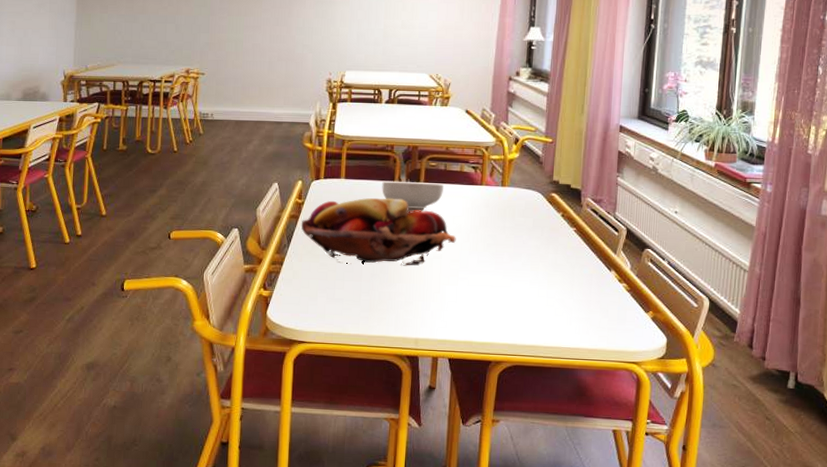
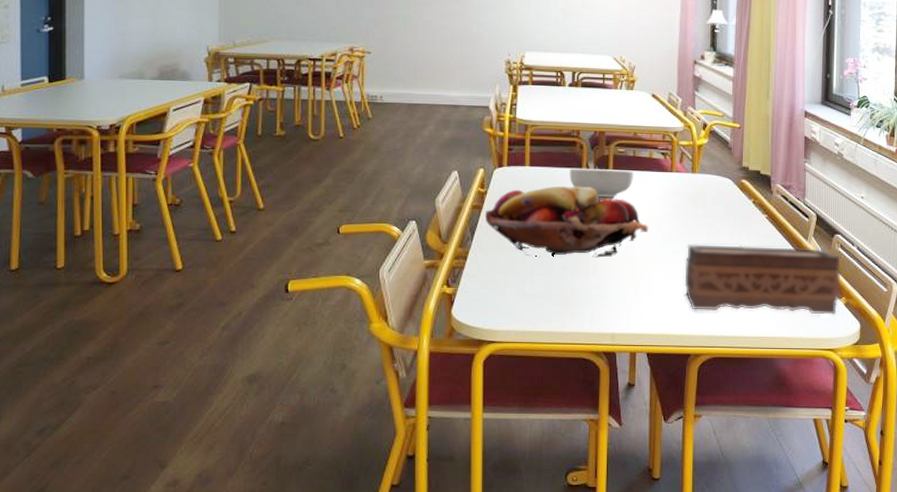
tissue box: none [488,255,649,329] -> present [684,244,841,315]

